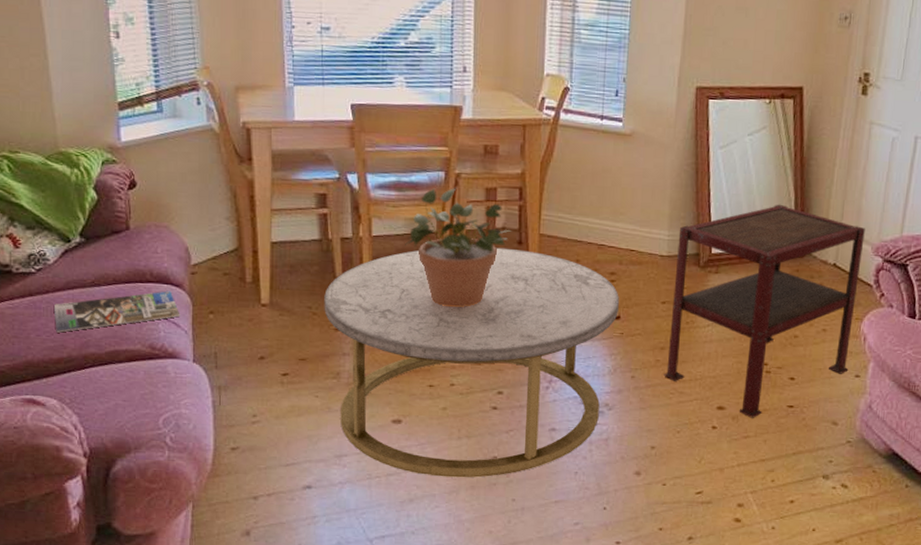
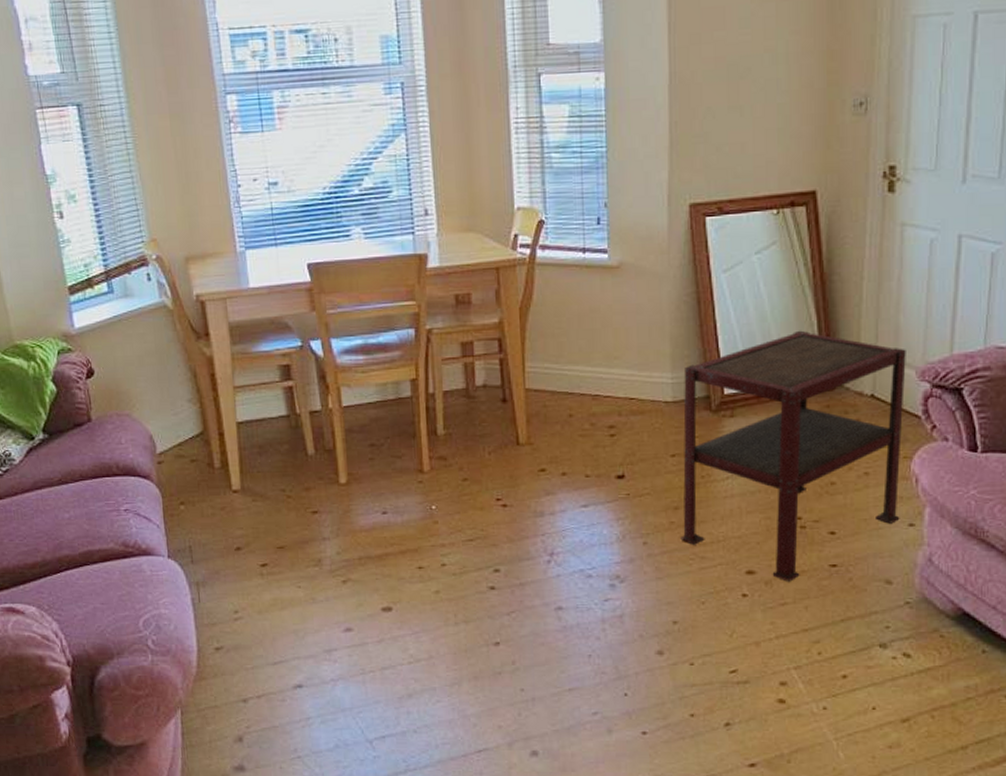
magazine: present [54,291,181,333] -> none [24,483,151,536]
coffee table: present [324,247,619,478] -> none [297,408,622,668]
potted plant: present [405,188,512,308] -> none [378,345,494,479]

